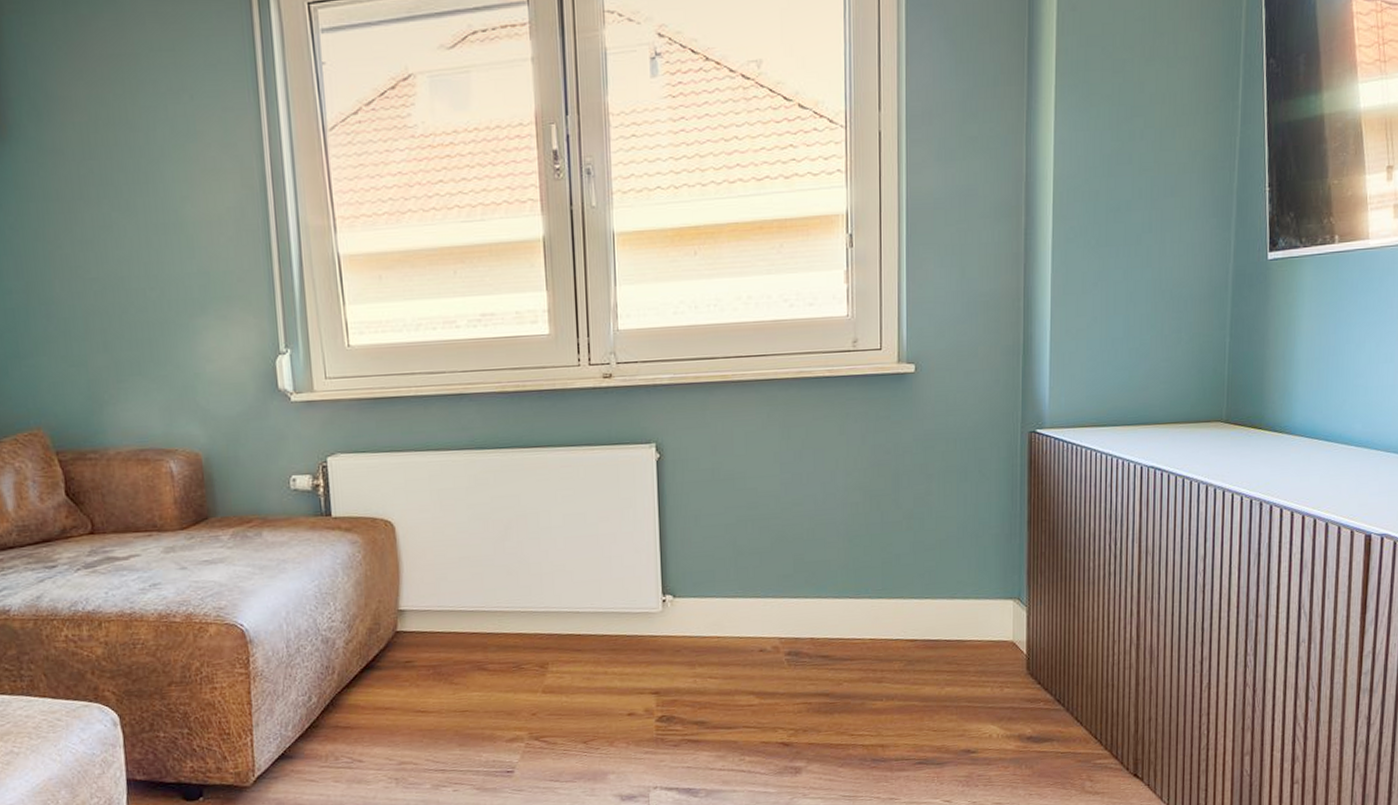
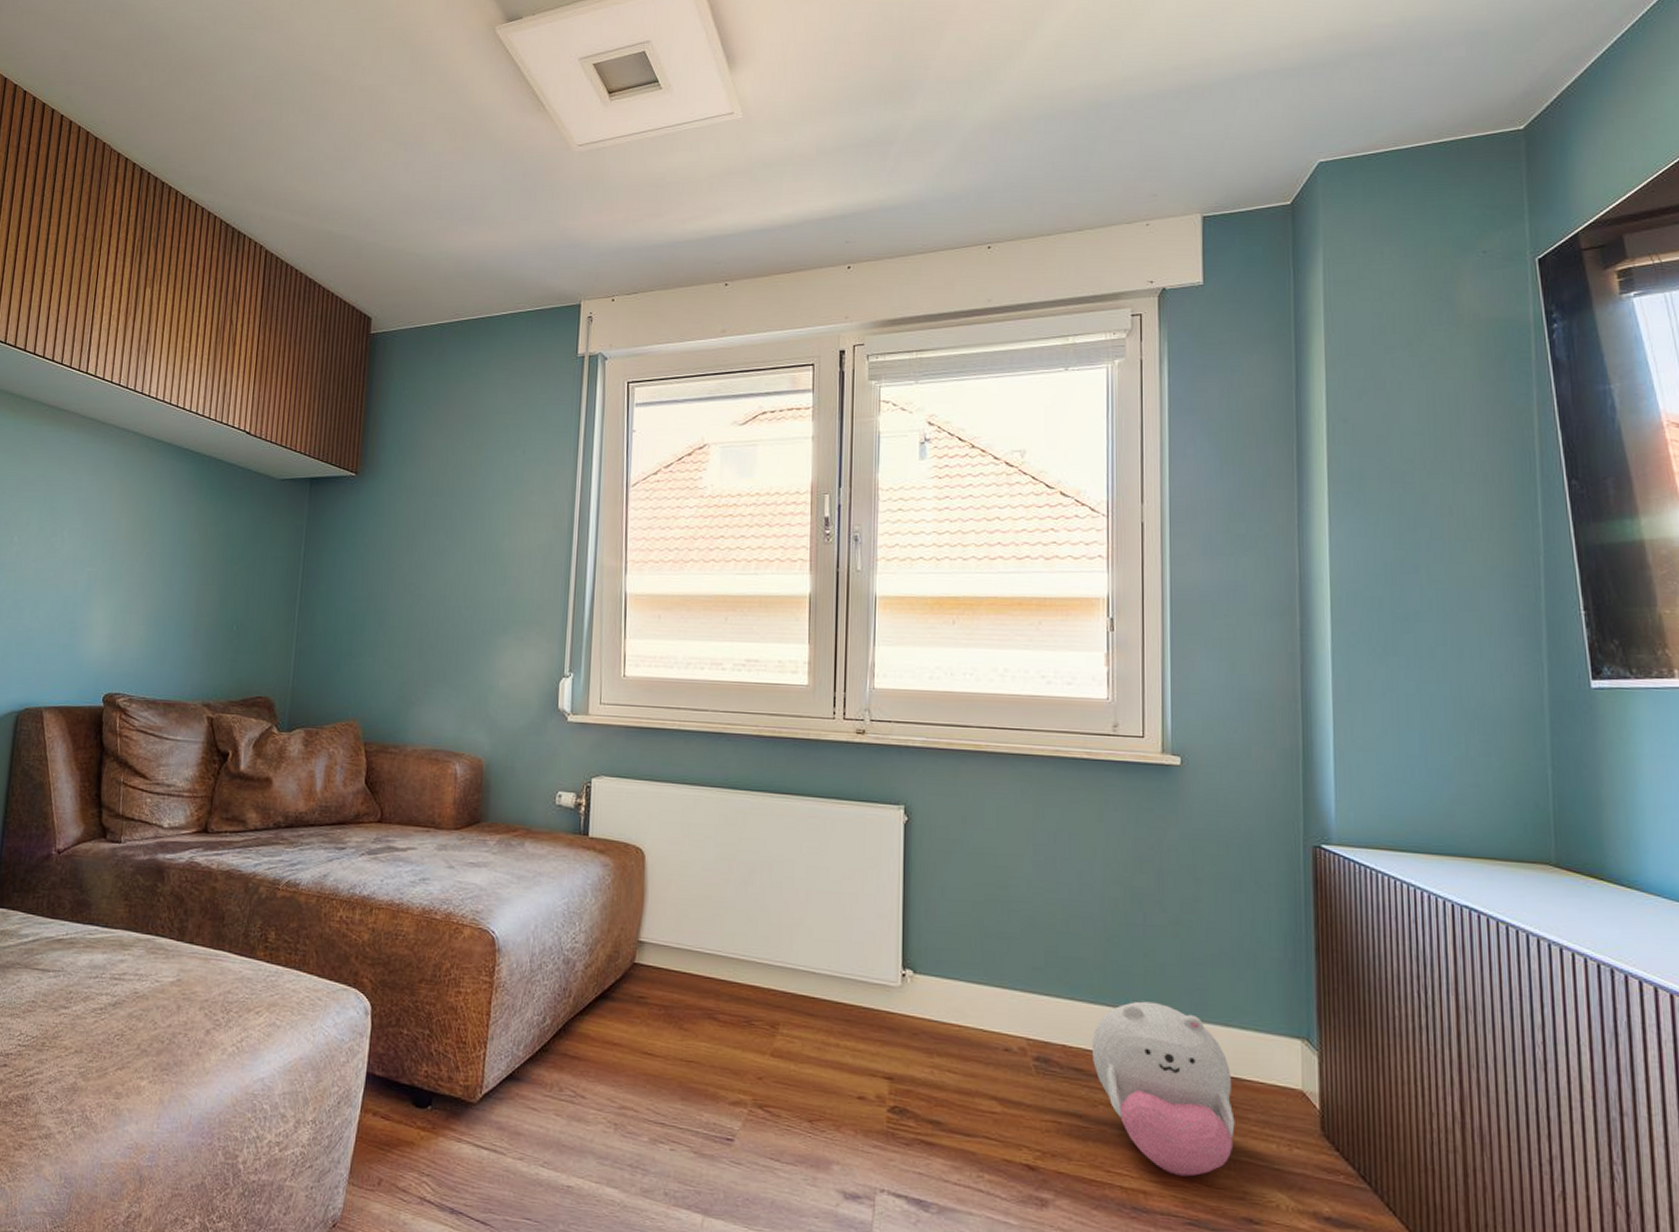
plush toy: none [836,588,957,728] -> present [1091,1001,1235,1177]

